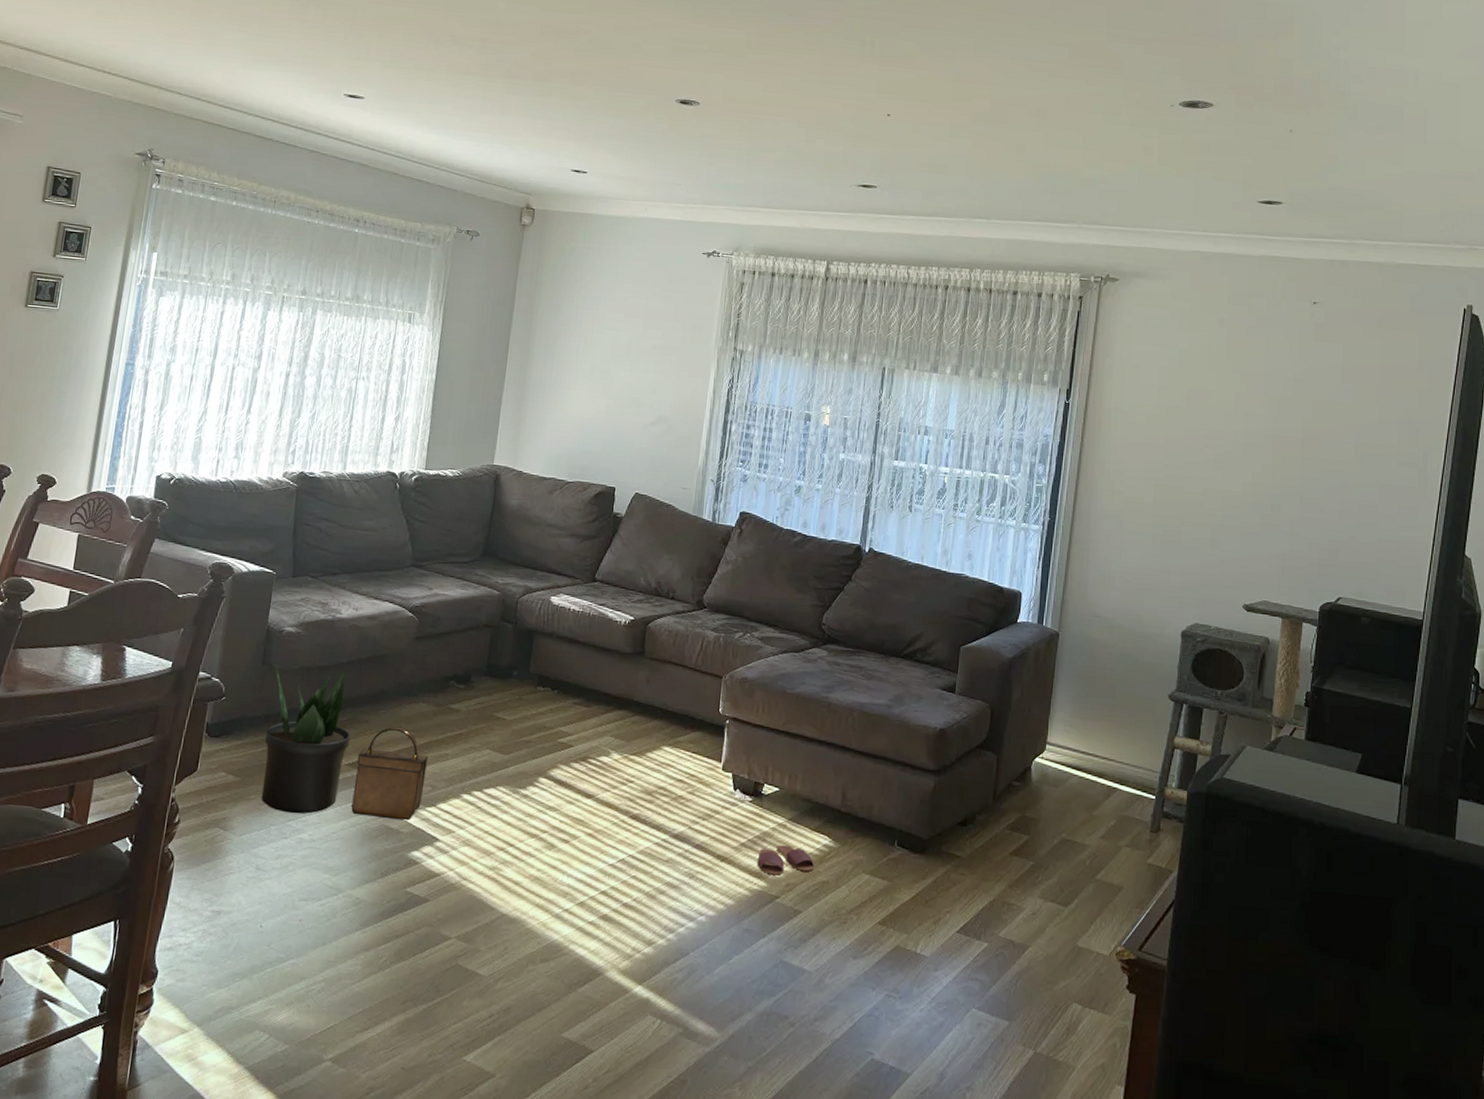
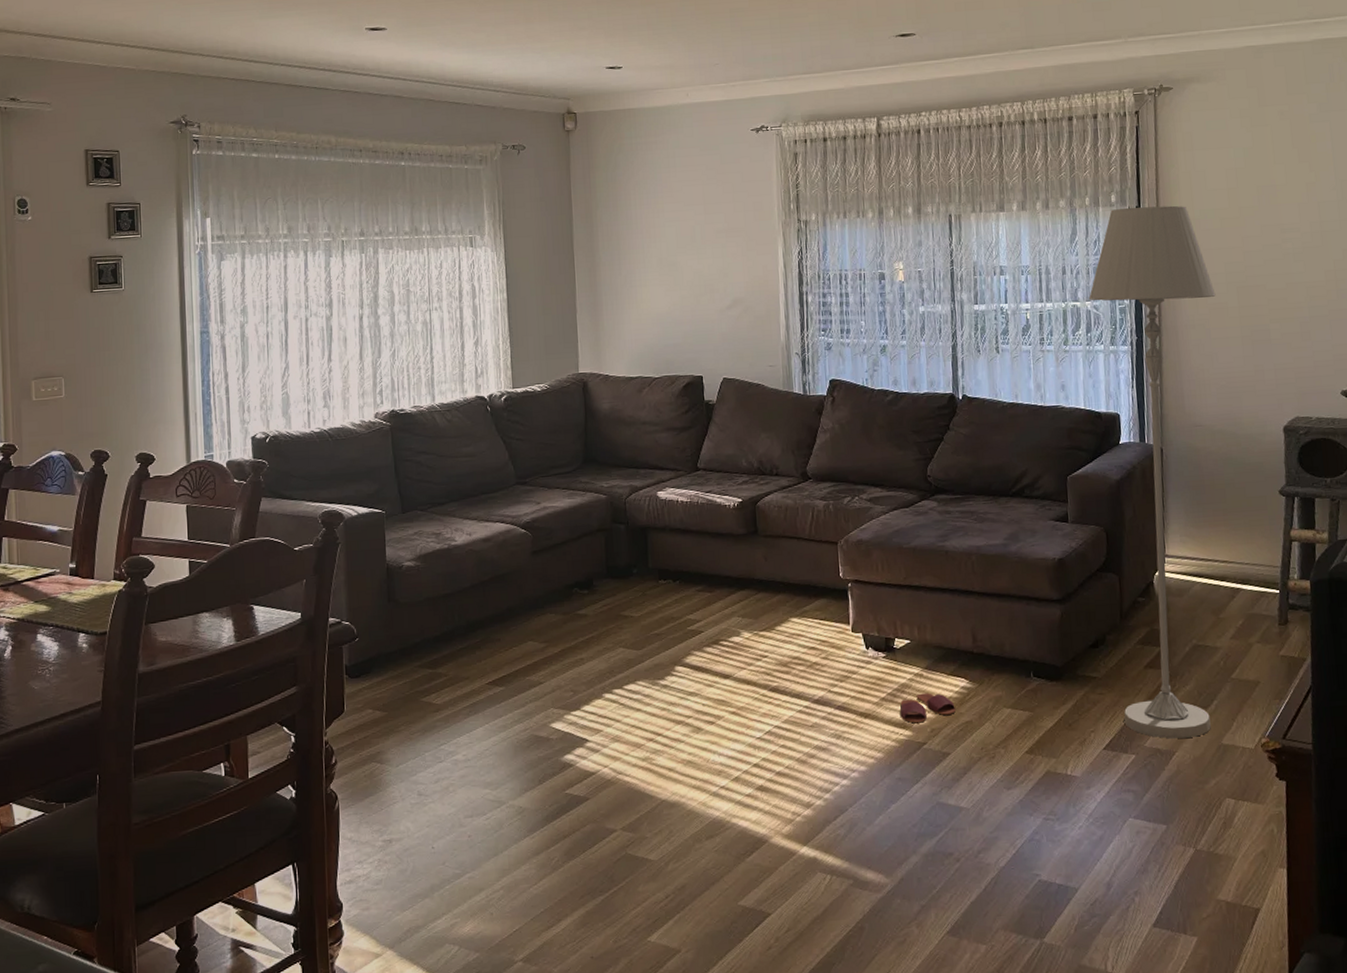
planter: present [261,667,351,814] -> none [402,596,487,738]
handbag: present [351,726,428,821] -> none [496,640,566,729]
floor lamp: none [981,388,1133,934] -> present [1089,205,1216,739]

